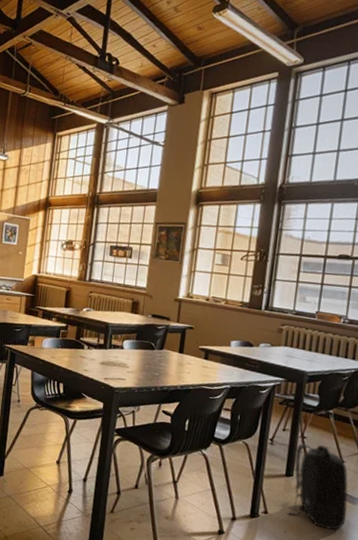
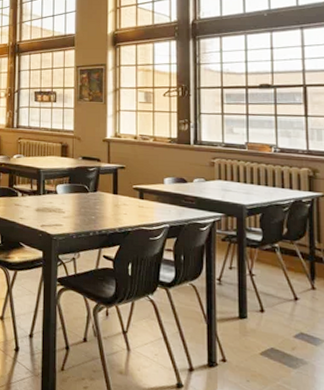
backpack: present [282,443,349,531] -> none [239,281,311,376]

